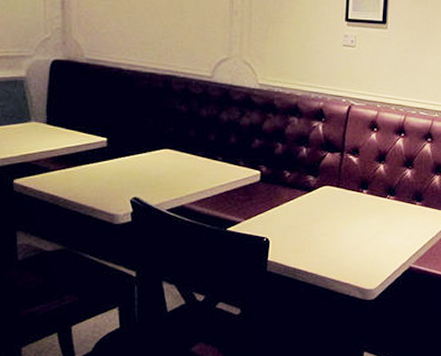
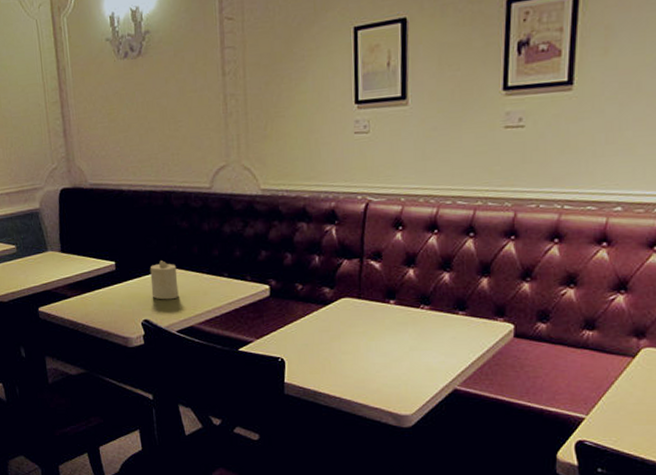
candle: none [143,141,172,179] -> present [150,261,179,300]

